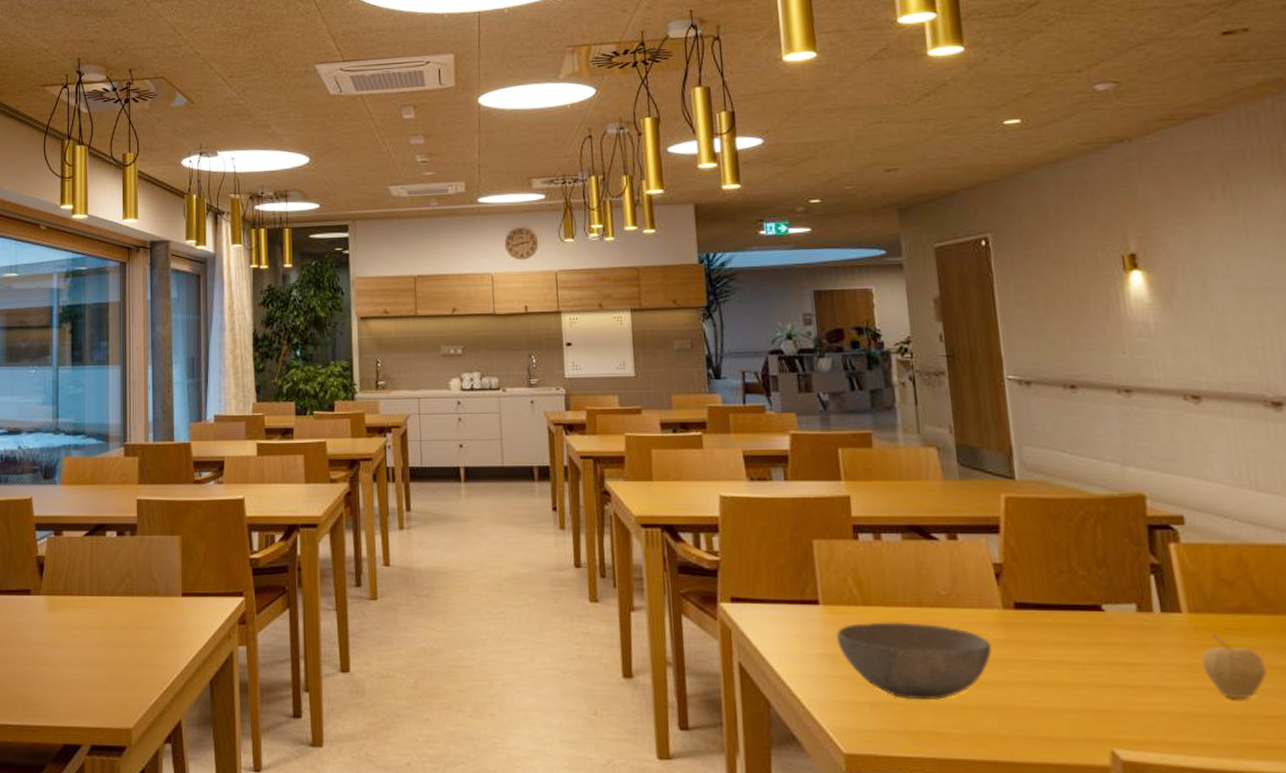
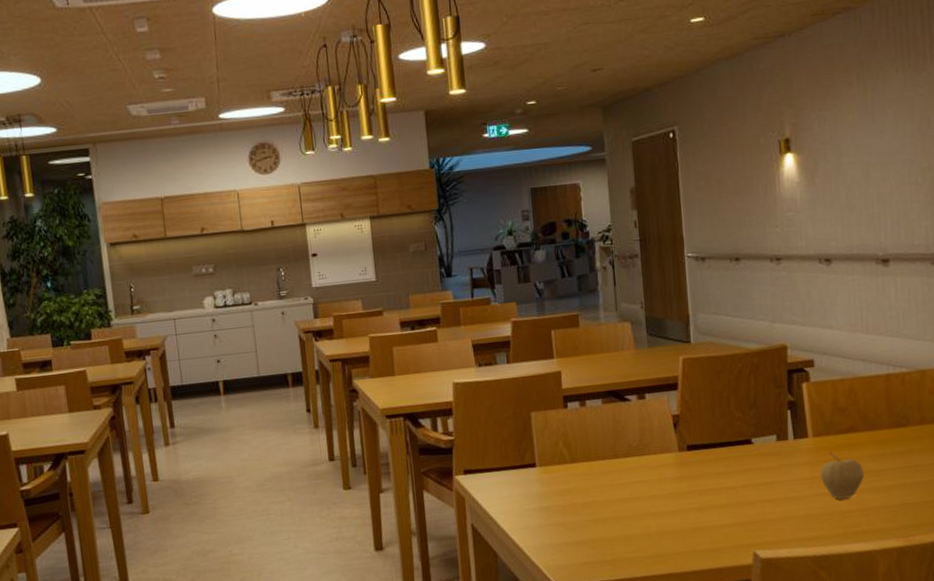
bowl: present [835,622,992,701] -> none [549,471,670,536]

